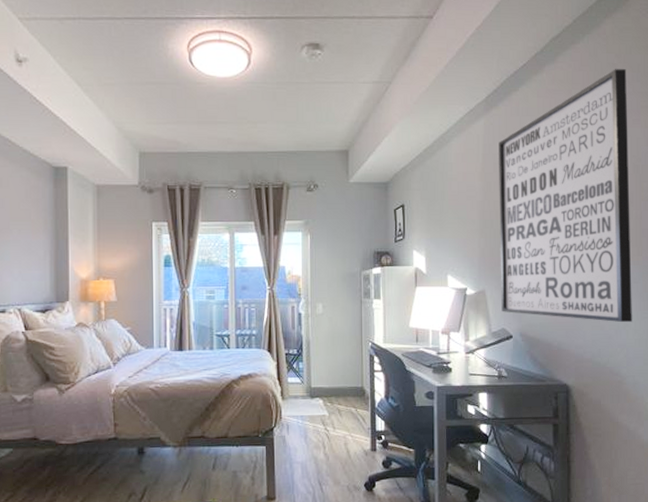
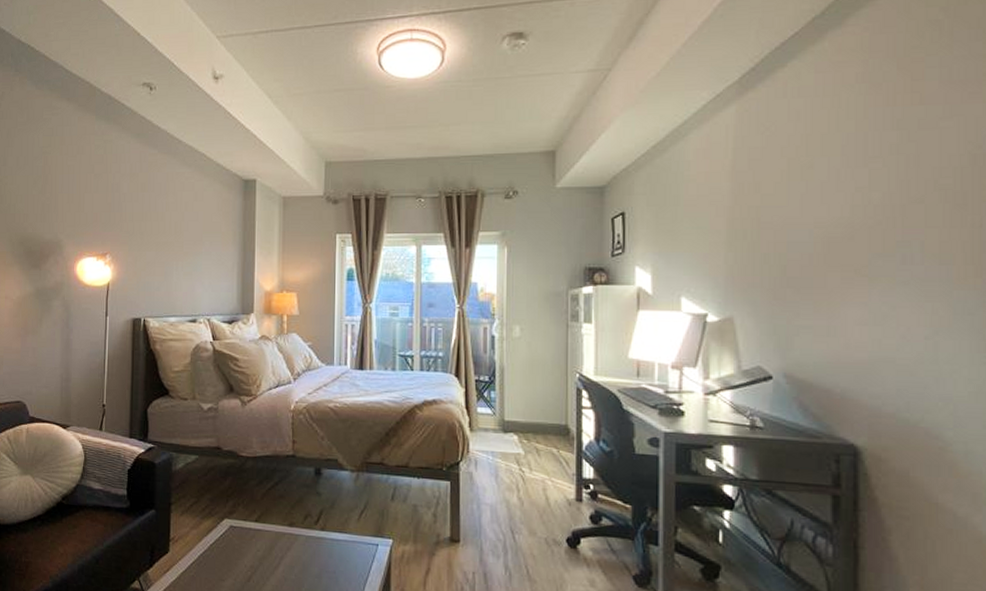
wall art: present [498,69,632,323] -> none [755,26,964,369]

